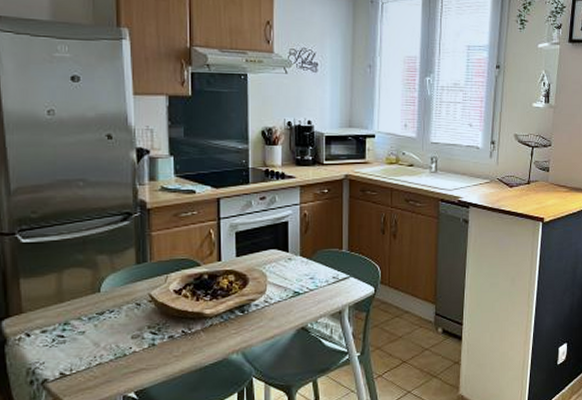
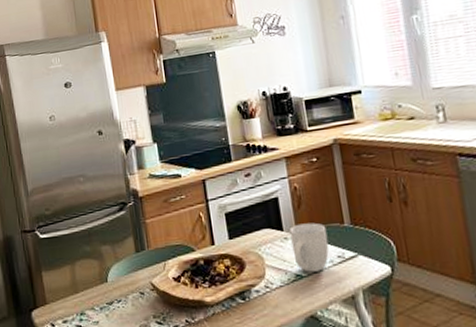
mug: none [294,247,327,290] -> present [289,222,329,273]

